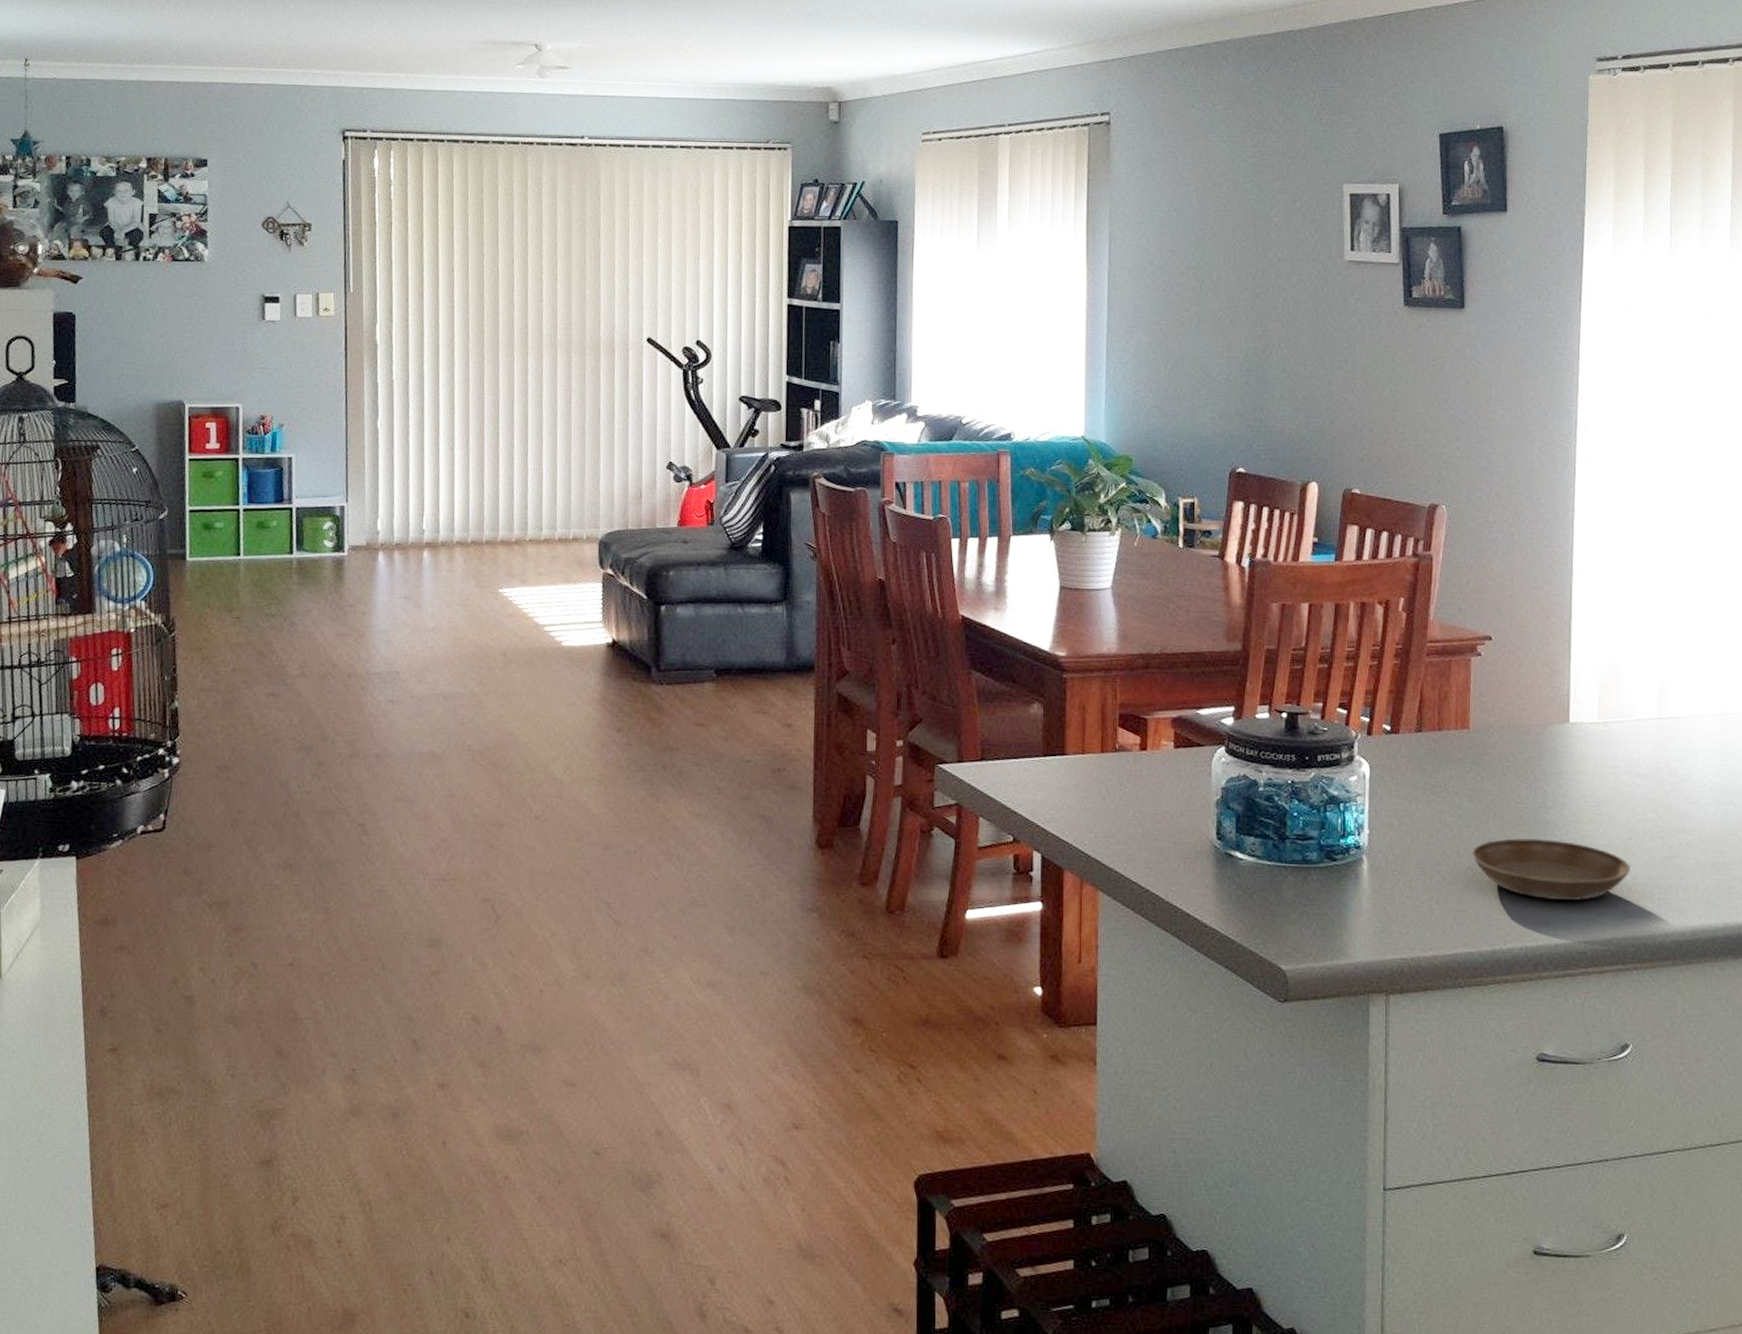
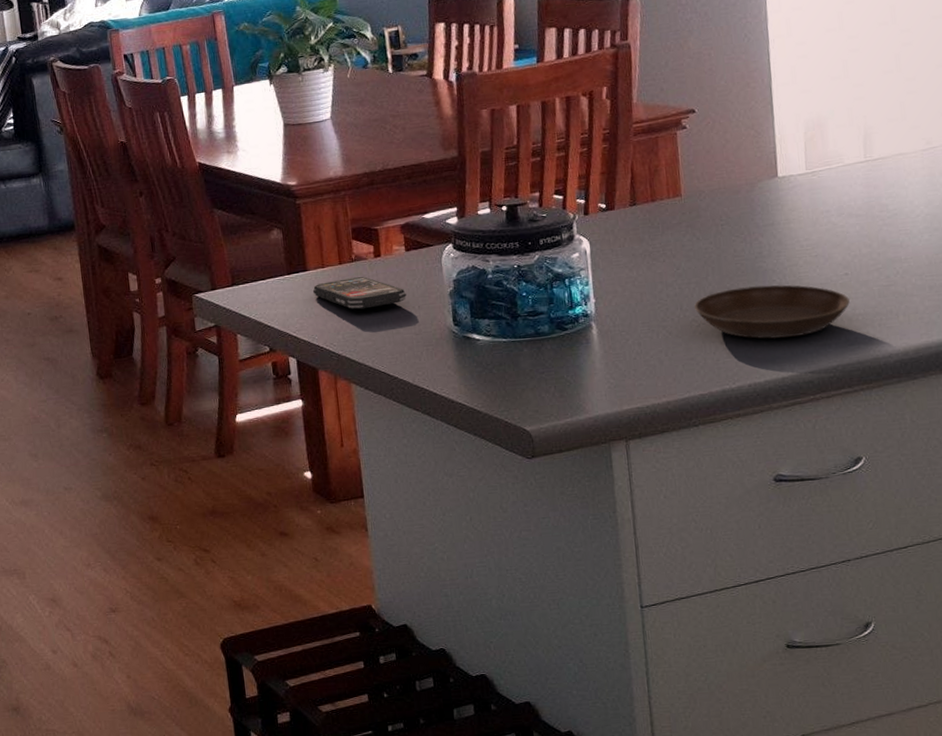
smartphone: none [1068,769,1169,807] -> present [312,277,407,310]

